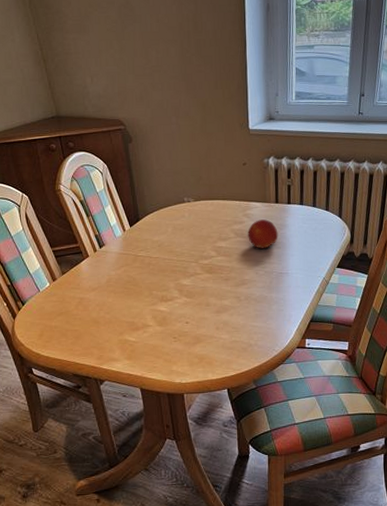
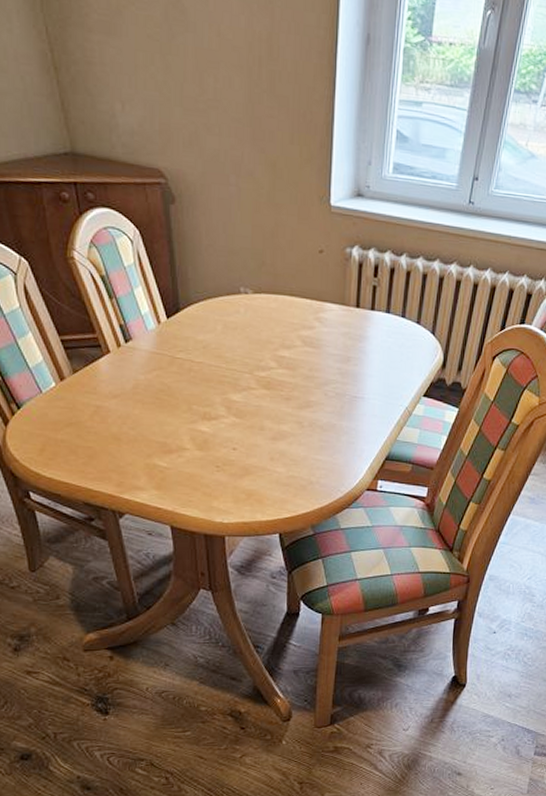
fruit: present [248,219,278,250] -> none [318,326,356,366]

